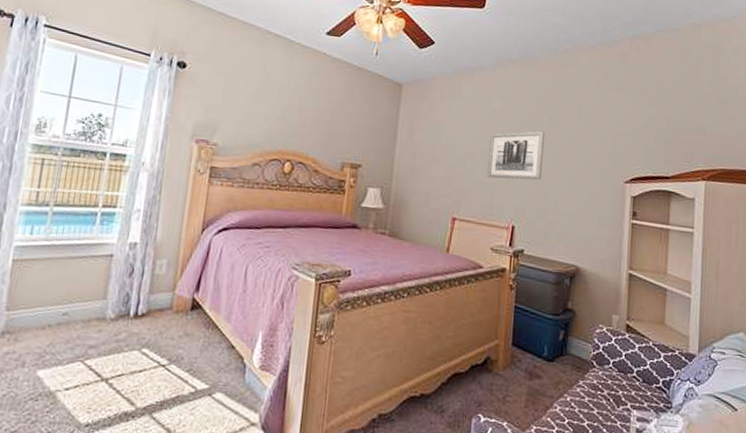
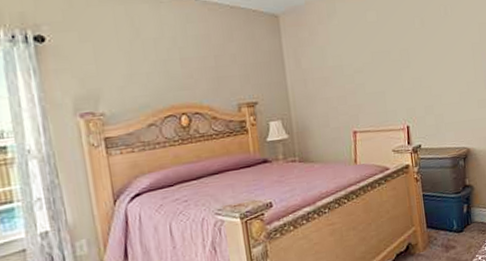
wall art: present [487,131,545,181] -> none [371,34,424,88]

